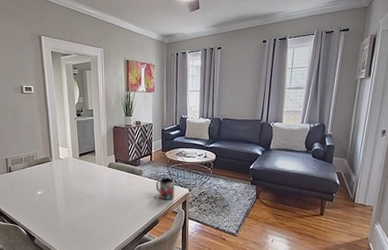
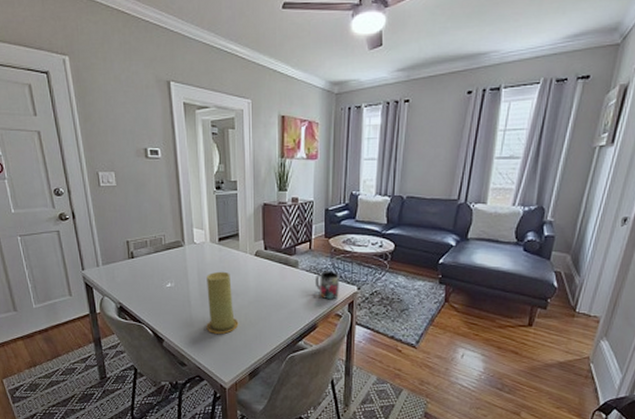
candle: none [70,180,96,231] -> present [206,271,239,334]

